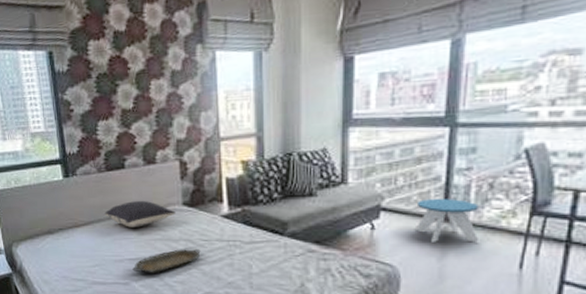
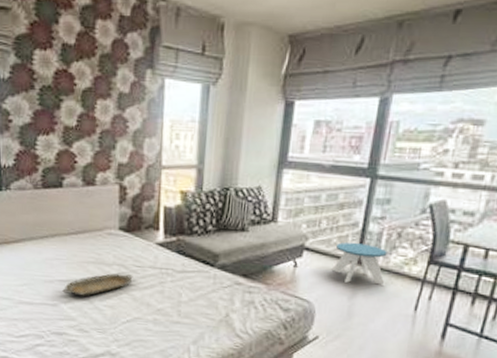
pillow: present [104,201,176,227] -> none [37,221,111,249]

